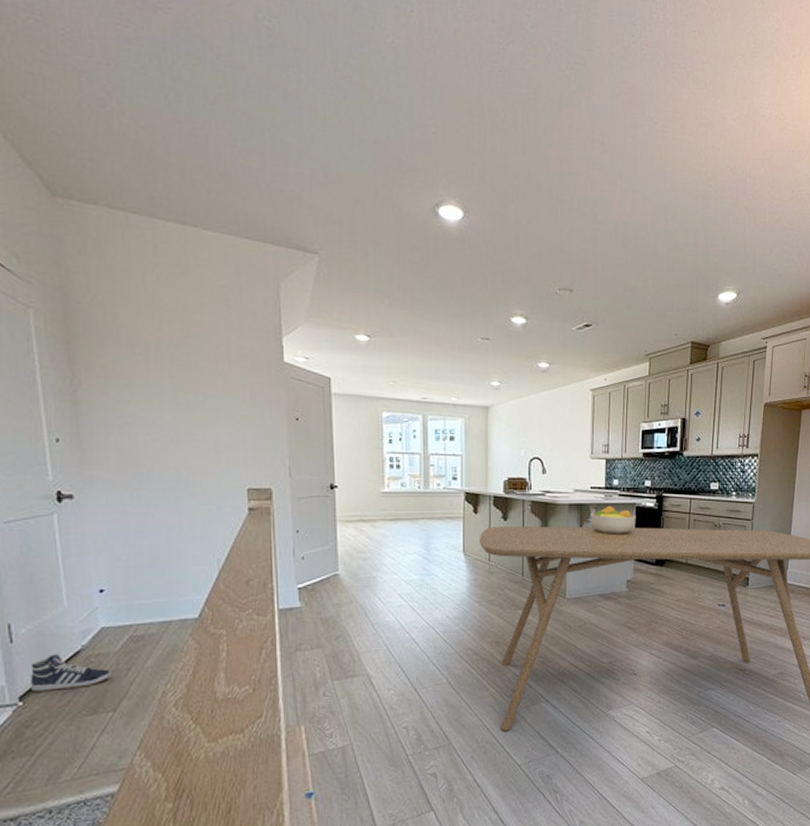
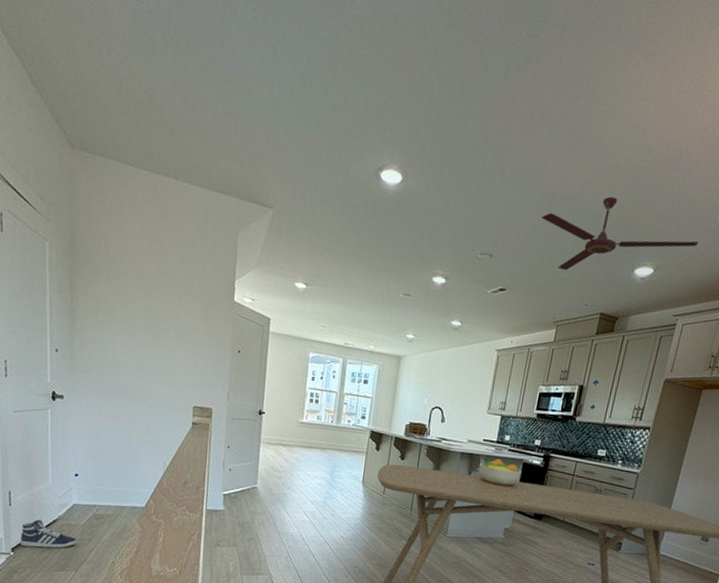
ceiling fan: none [618,223,775,301] -> present [541,196,699,271]

